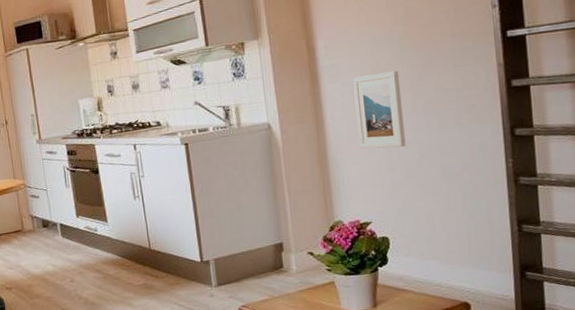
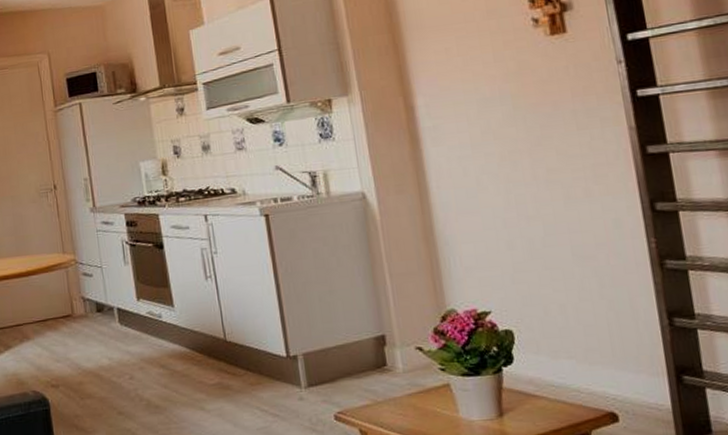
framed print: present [353,70,406,149] -> none [460,133,527,224]

